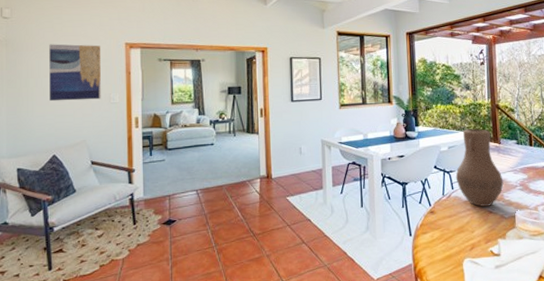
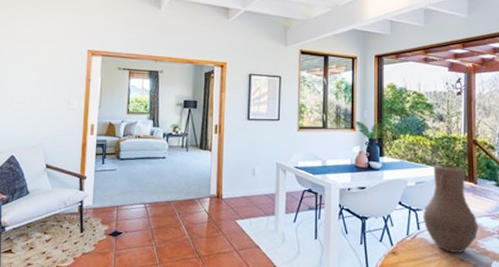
wall art: present [49,44,102,102] -> none [13,47,65,104]

